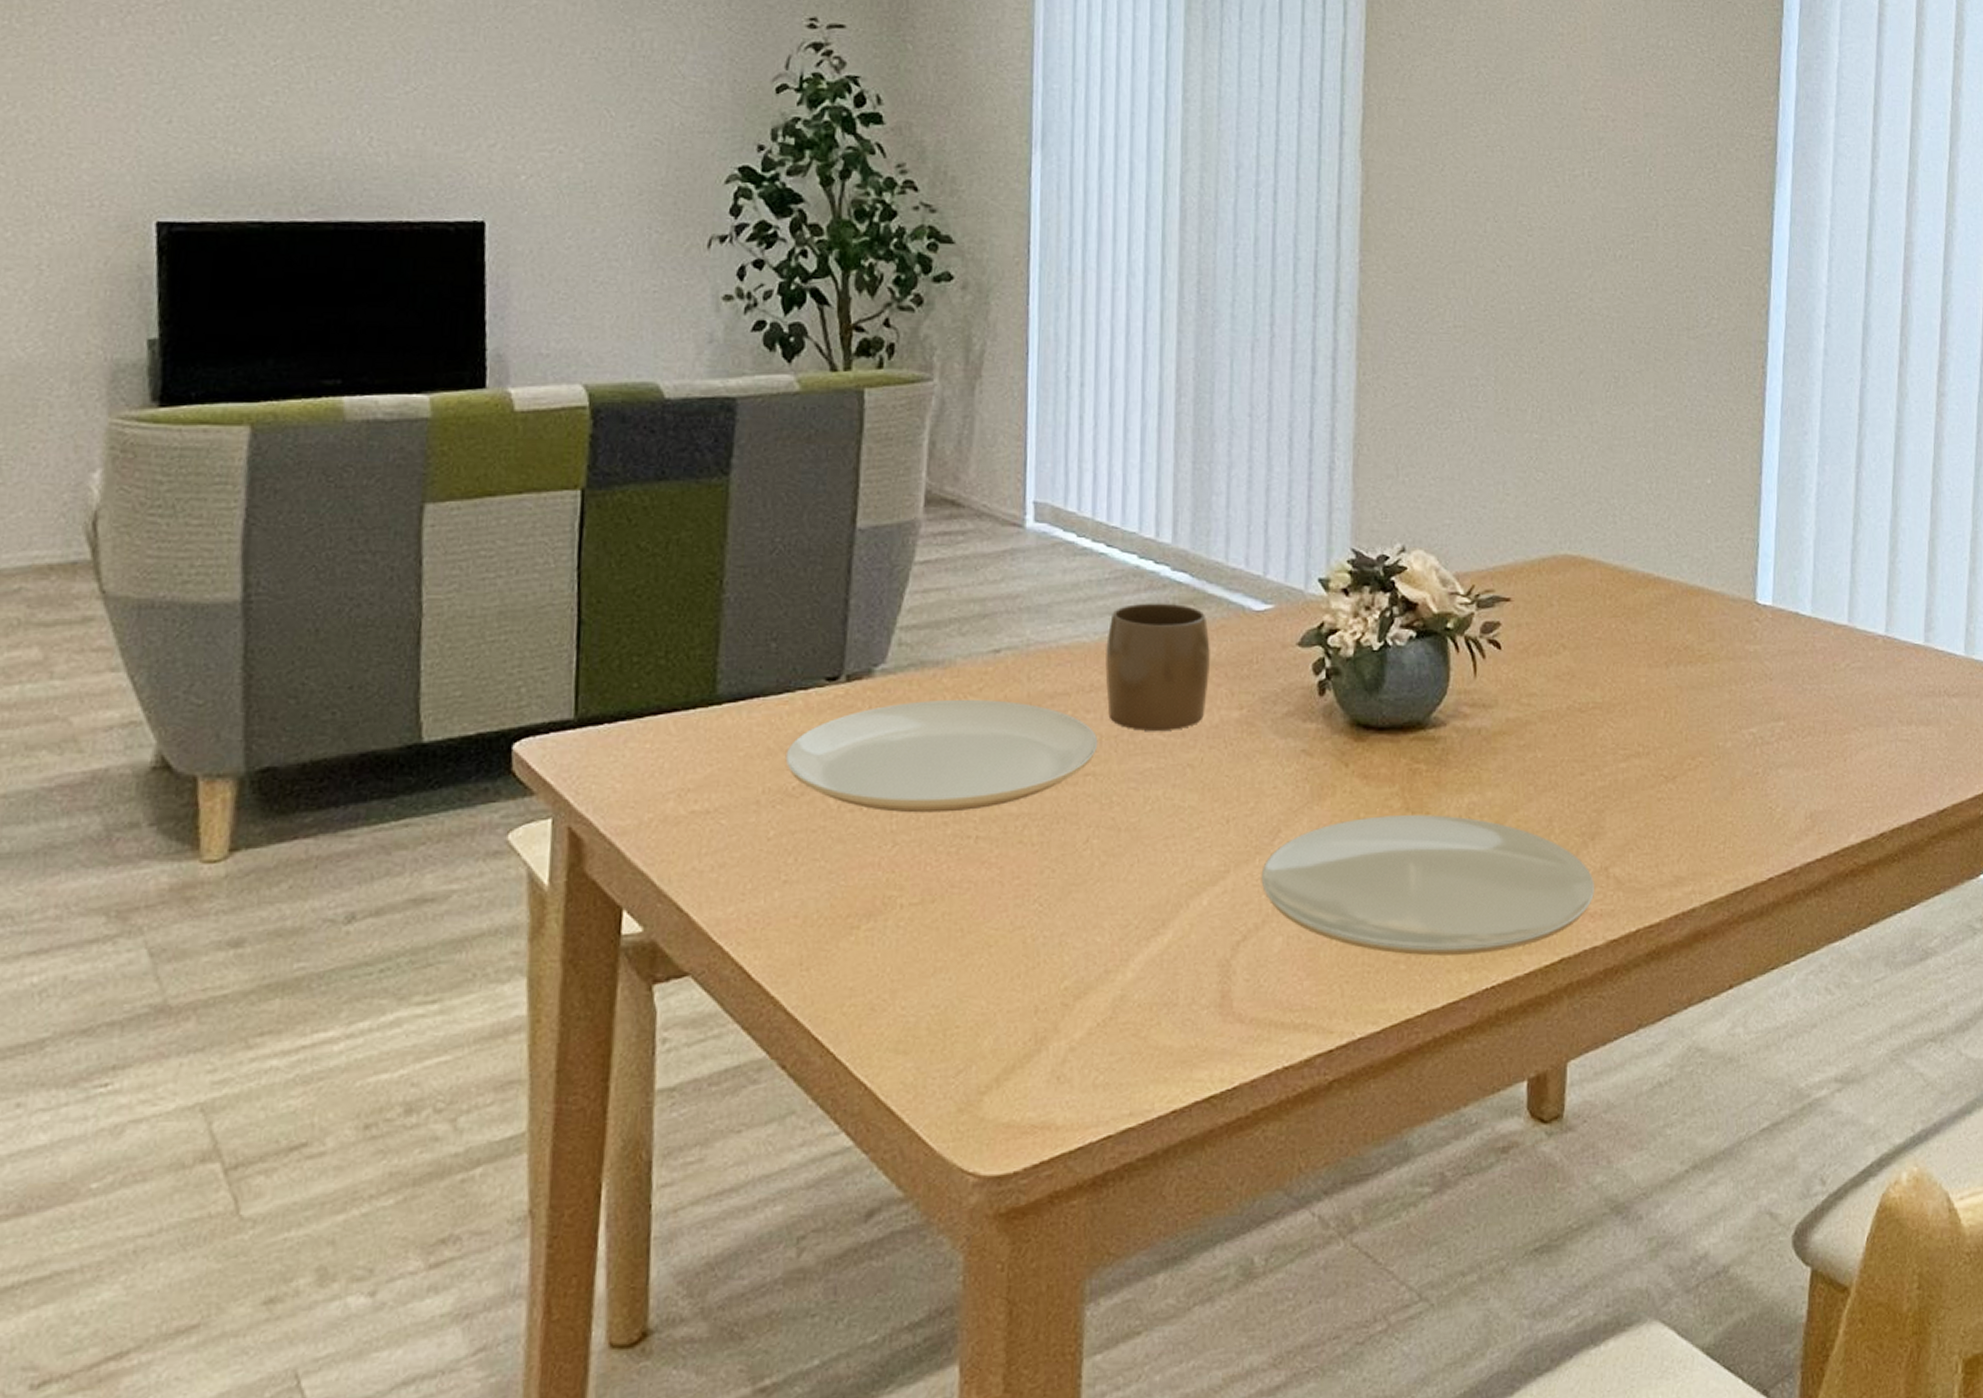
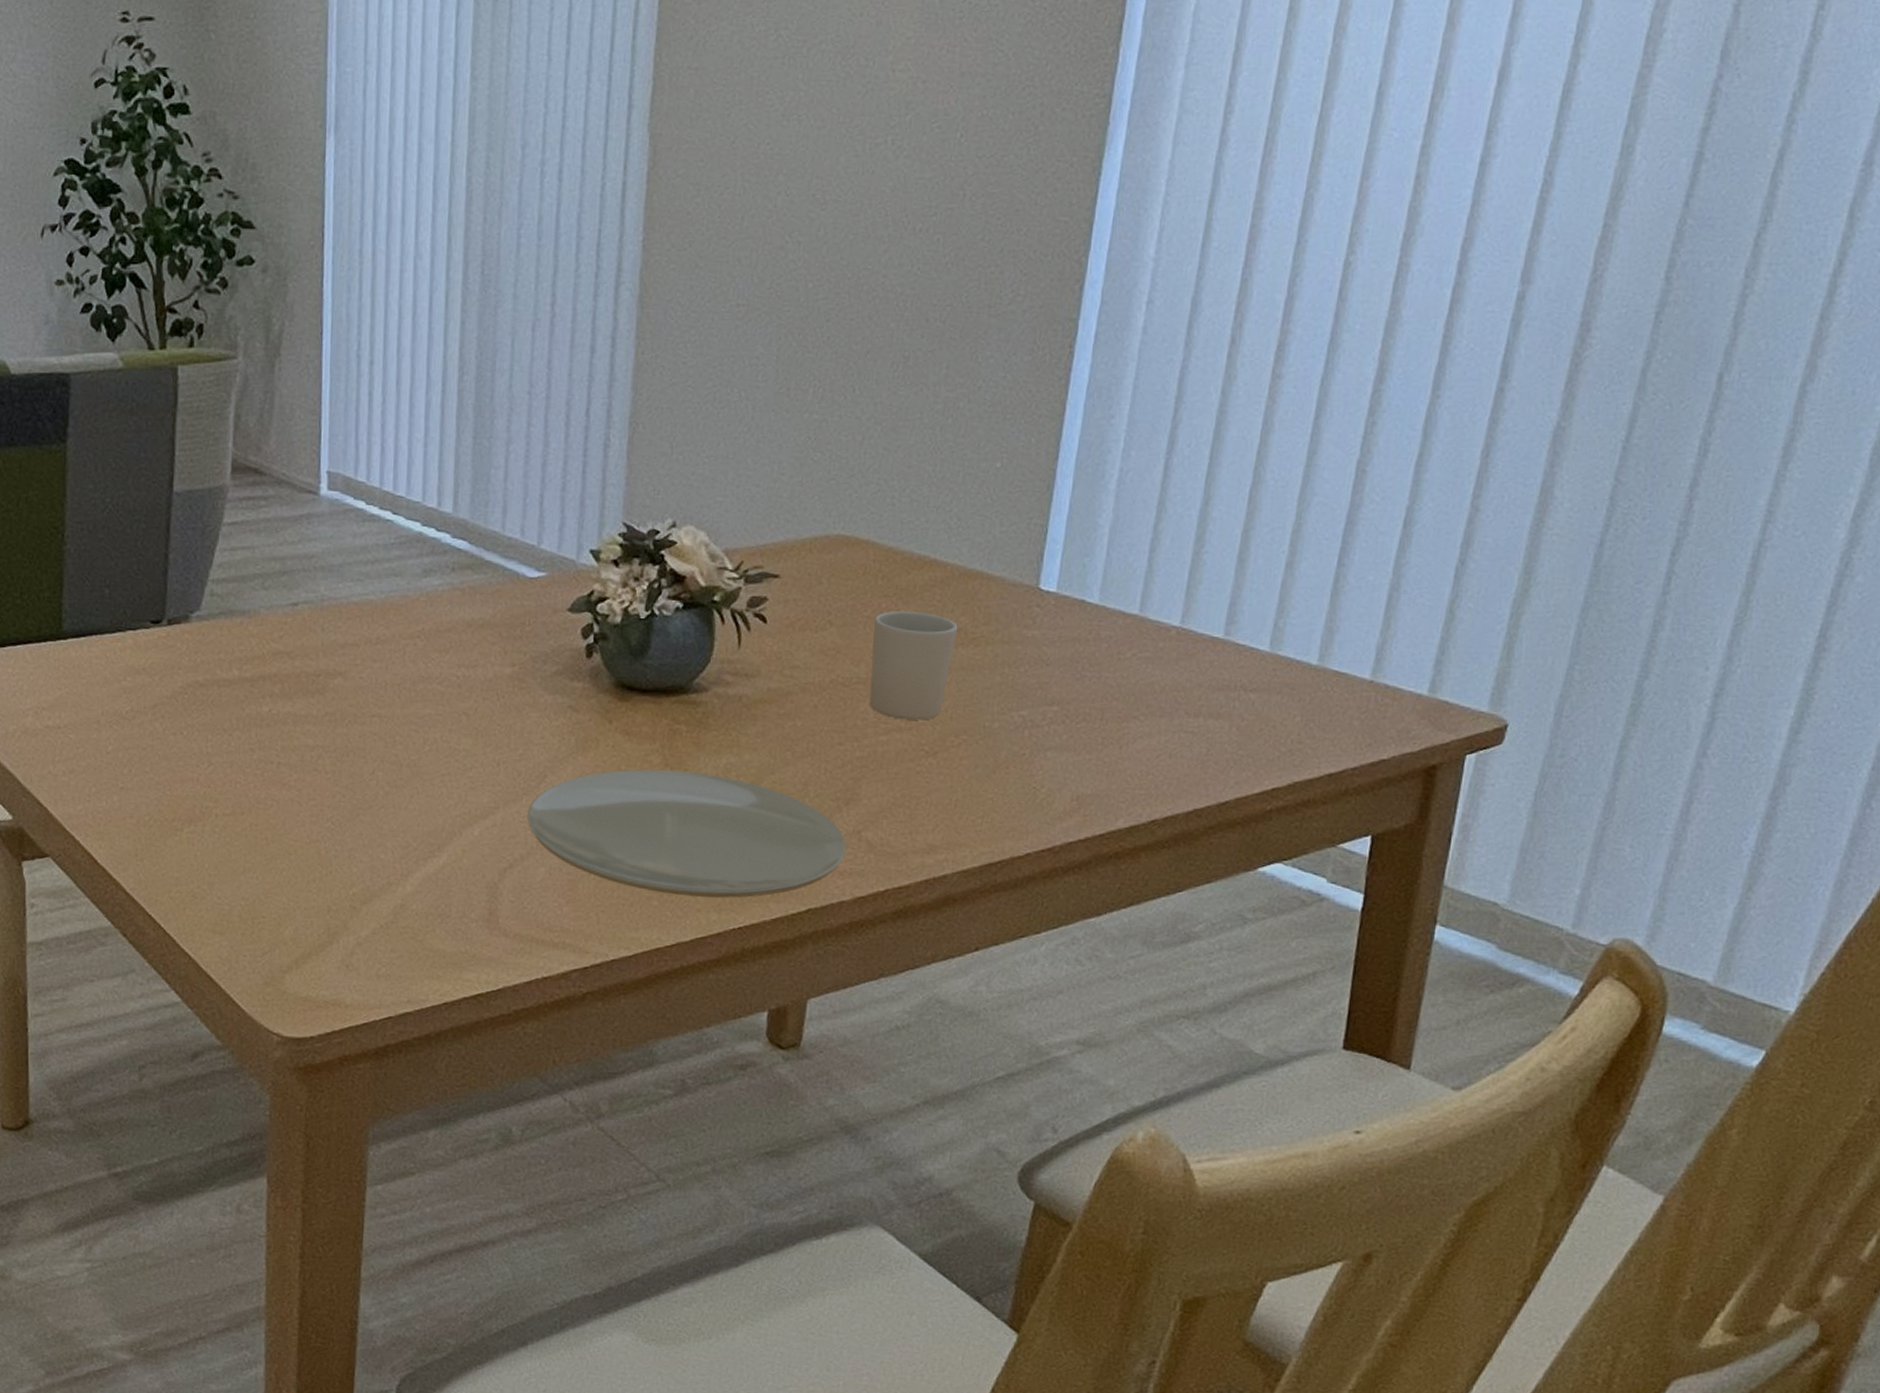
plate: present [785,700,1098,813] -> none [119,644,384,741]
mug: present [1105,603,1210,731] -> none [390,566,486,682]
mug: none [1606,630,1685,744] -> present [869,610,958,720]

